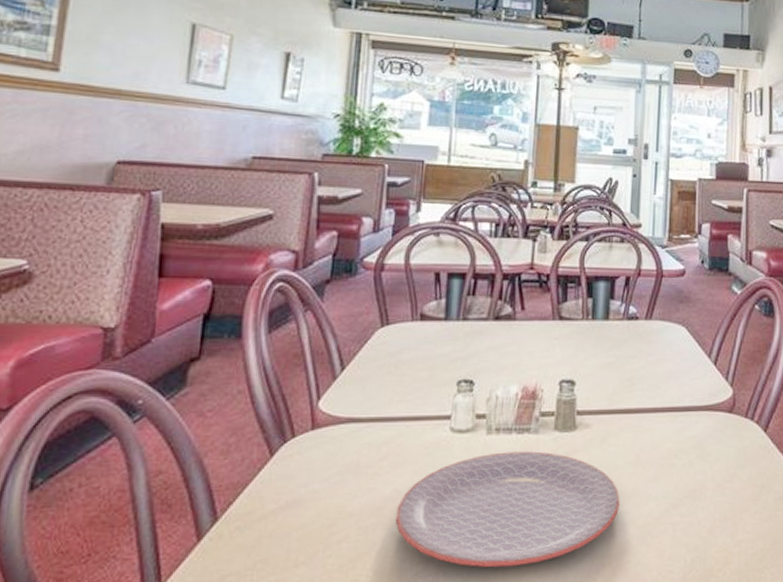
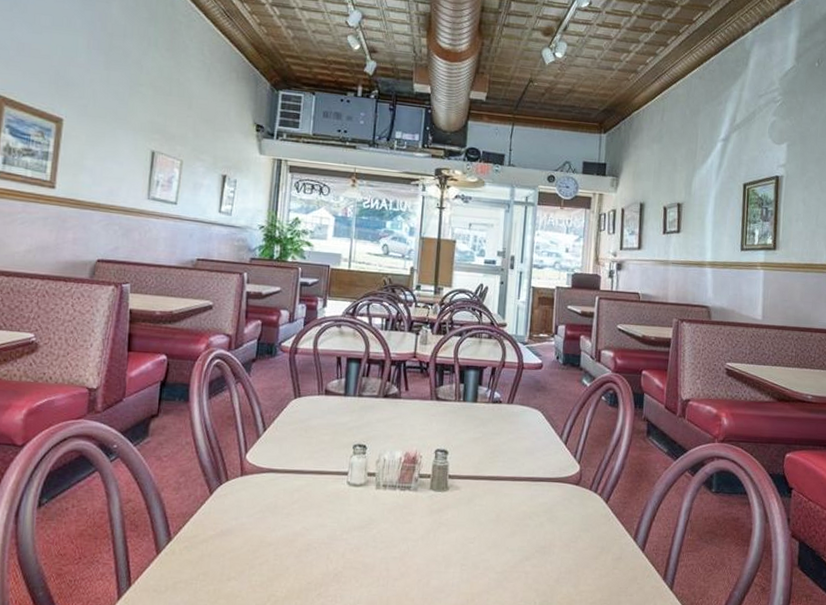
plate: present [395,451,620,568] -> none [303,504,482,595]

